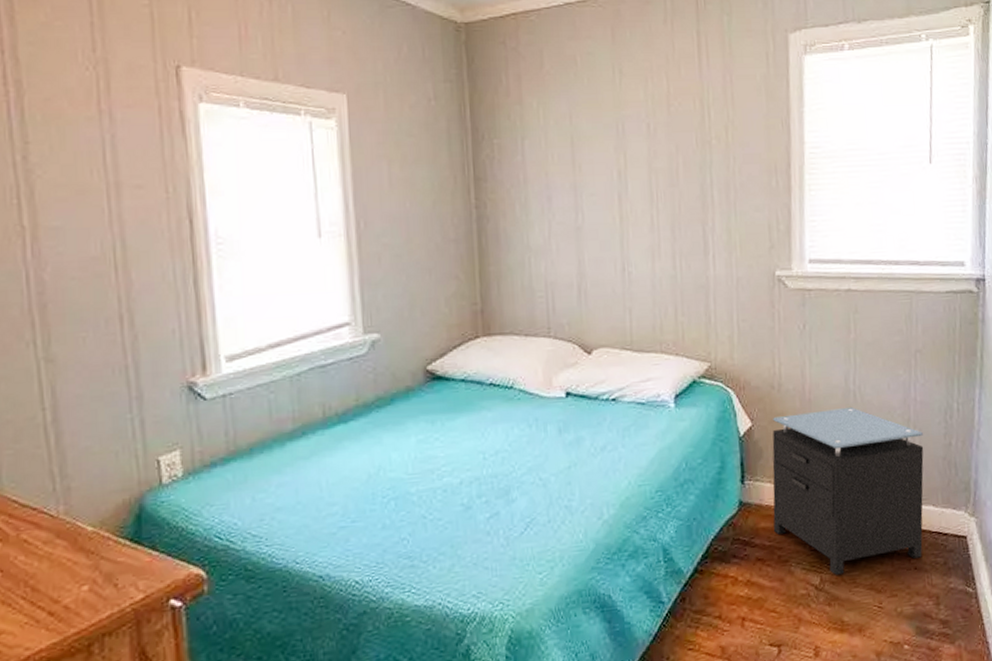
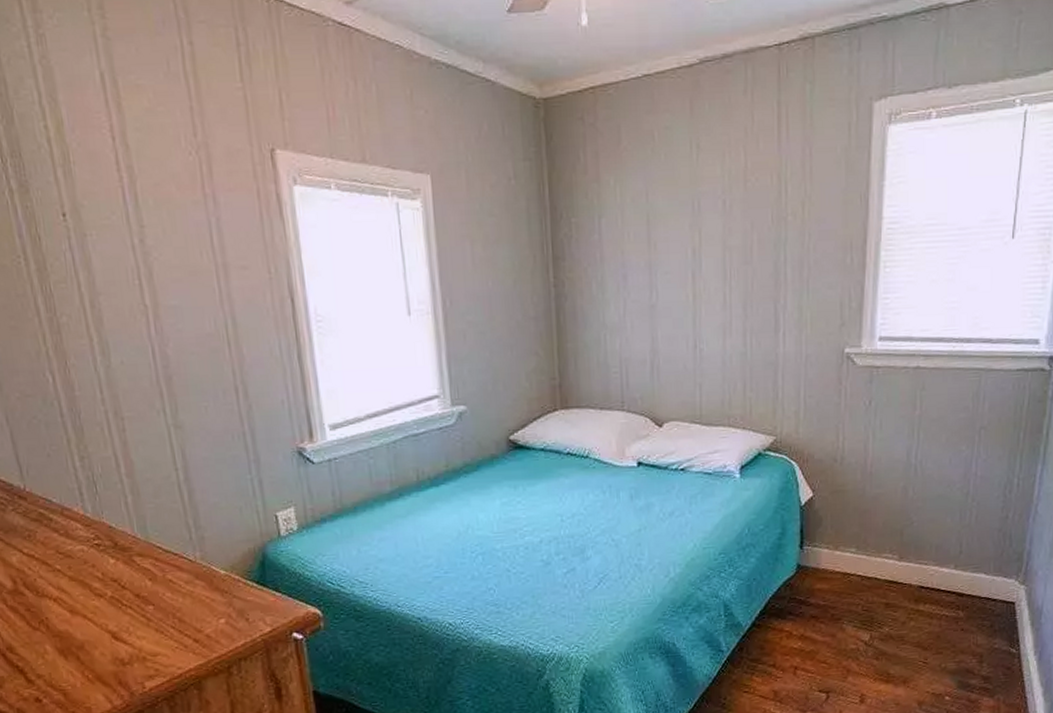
nightstand: present [772,407,924,575] -> none [829,481,980,633]

